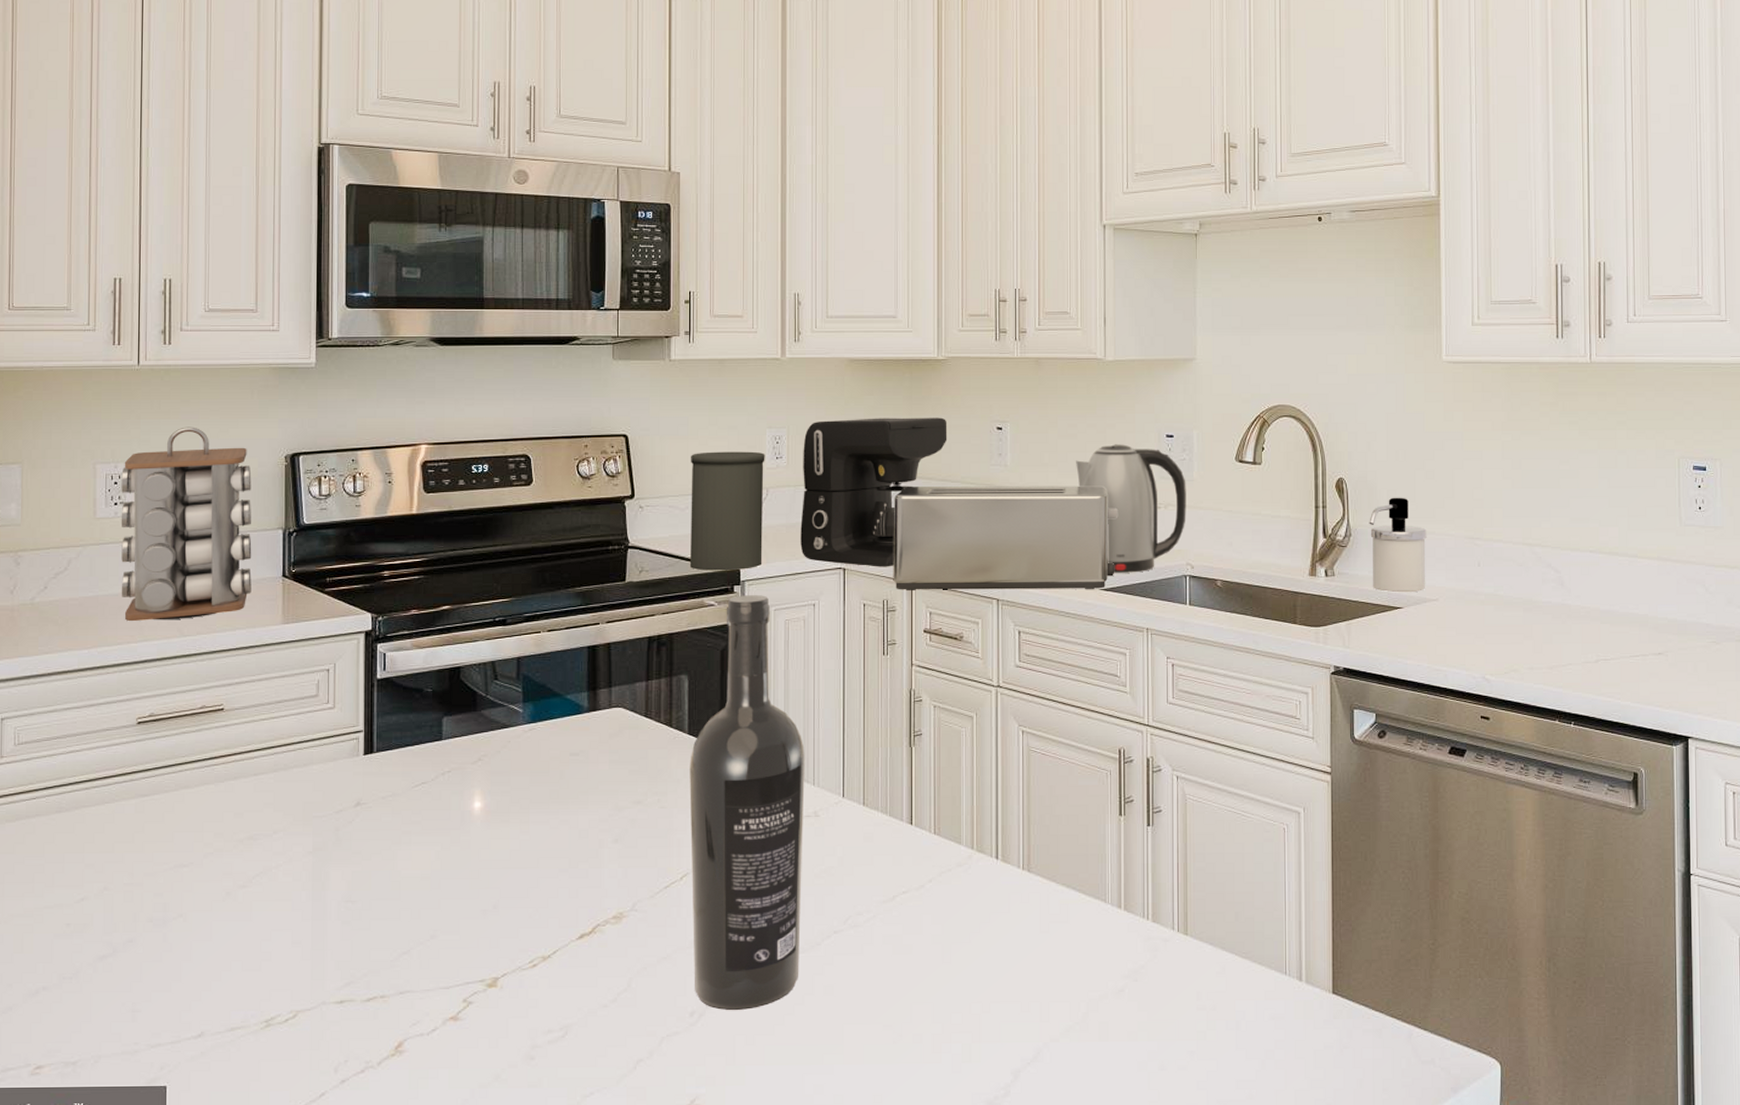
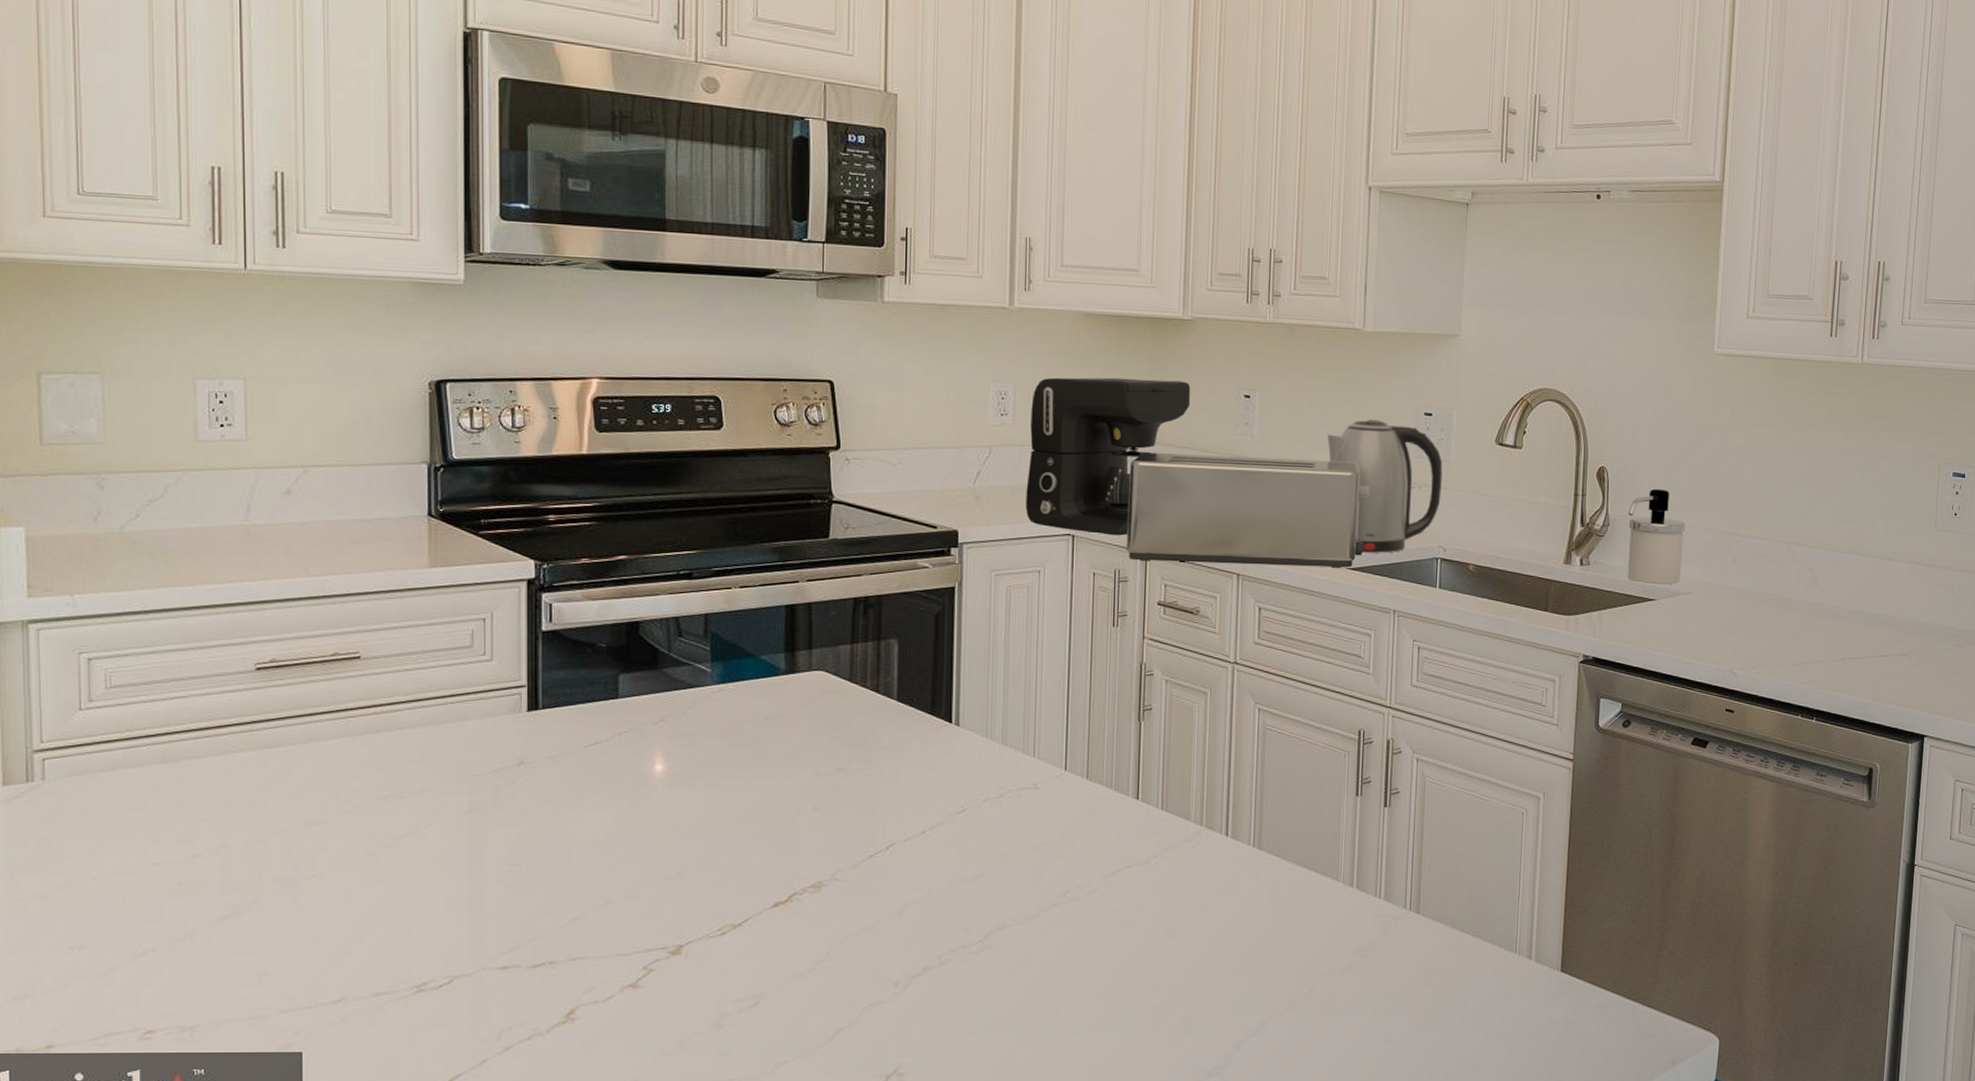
spice rack: present [121,427,252,621] -> none [228,343,391,558]
canister: present [689,451,765,571] -> none [901,404,989,532]
wine bottle: present [689,595,805,1010] -> none [897,558,1025,980]

